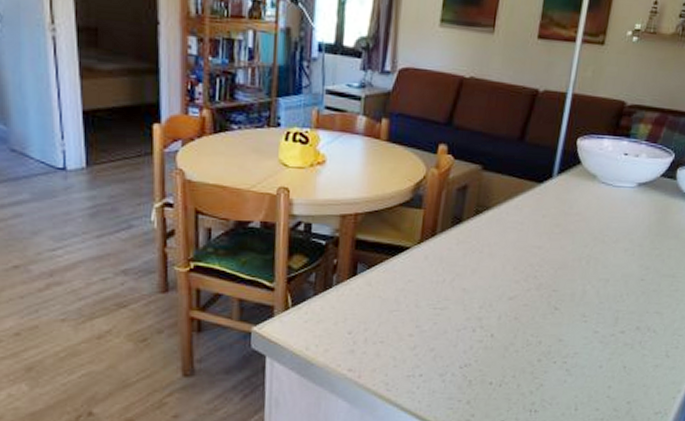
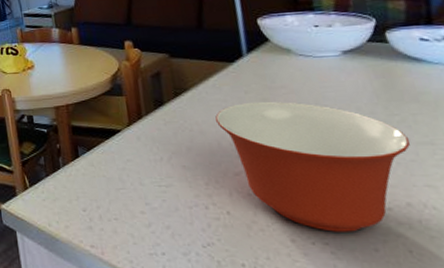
mixing bowl: none [507,227,659,352] -> present [215,101,411,232]

